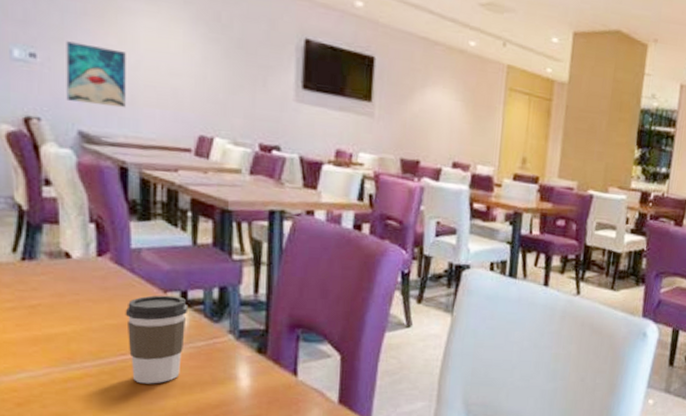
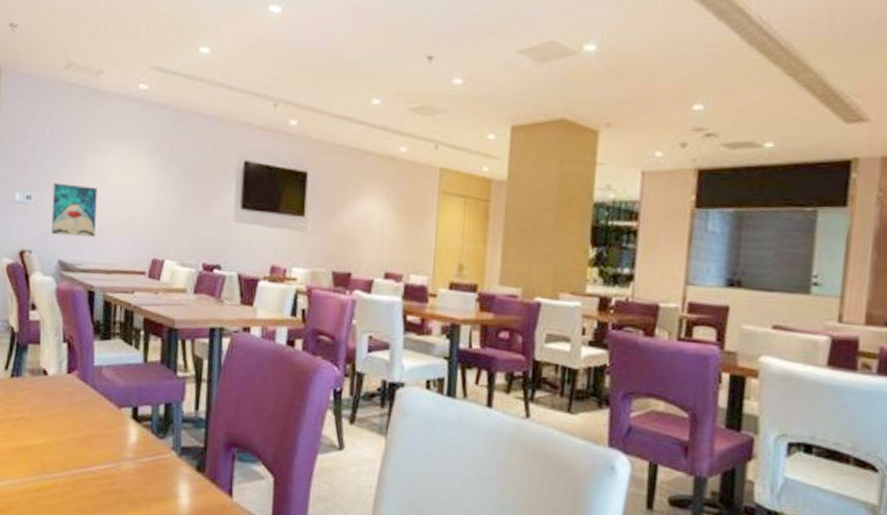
coffee cup: present [125,295,189,384] -> none [86,410,139,498]

